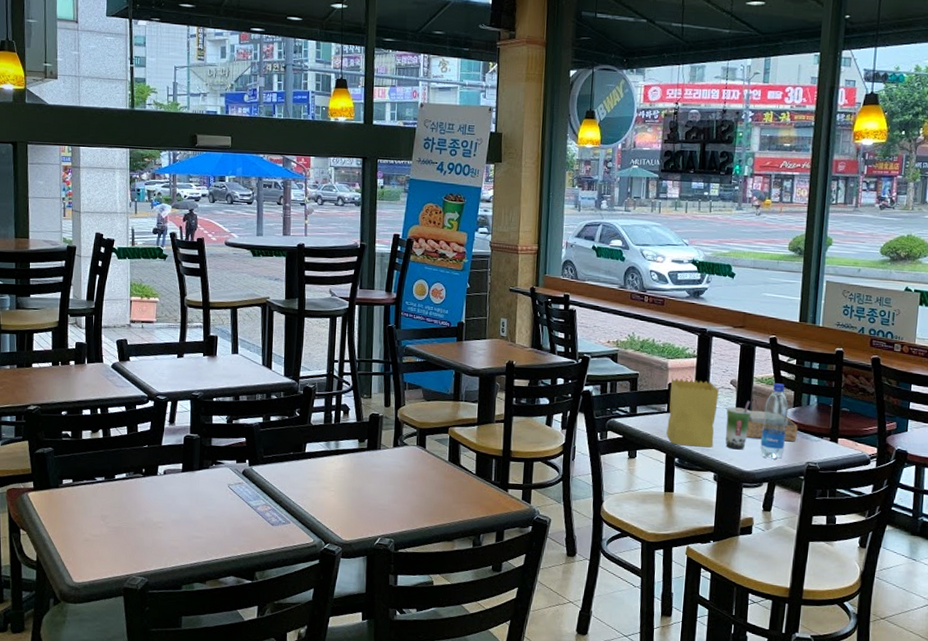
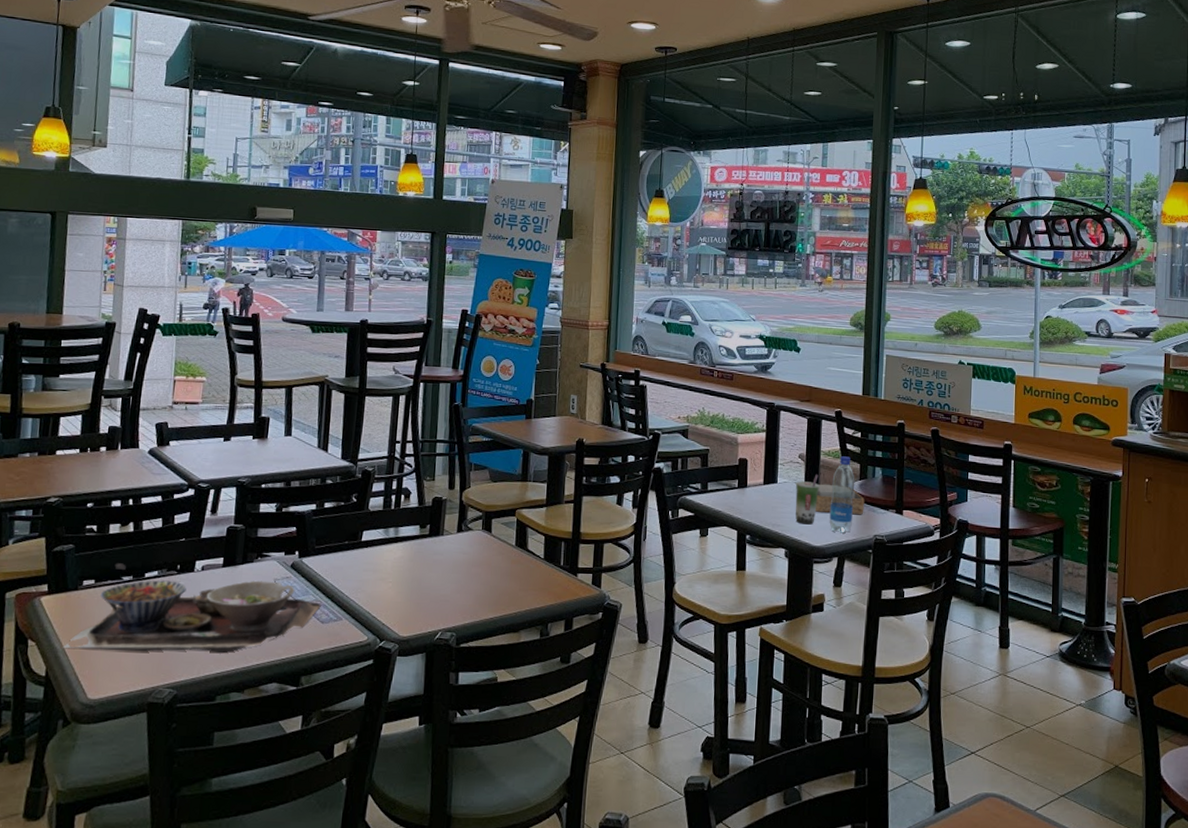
food tray: none [49,465,271,548] -> present [62,563,321,653]
paper bag: present [666,378,719,448] -> none [737,453,788,523]

